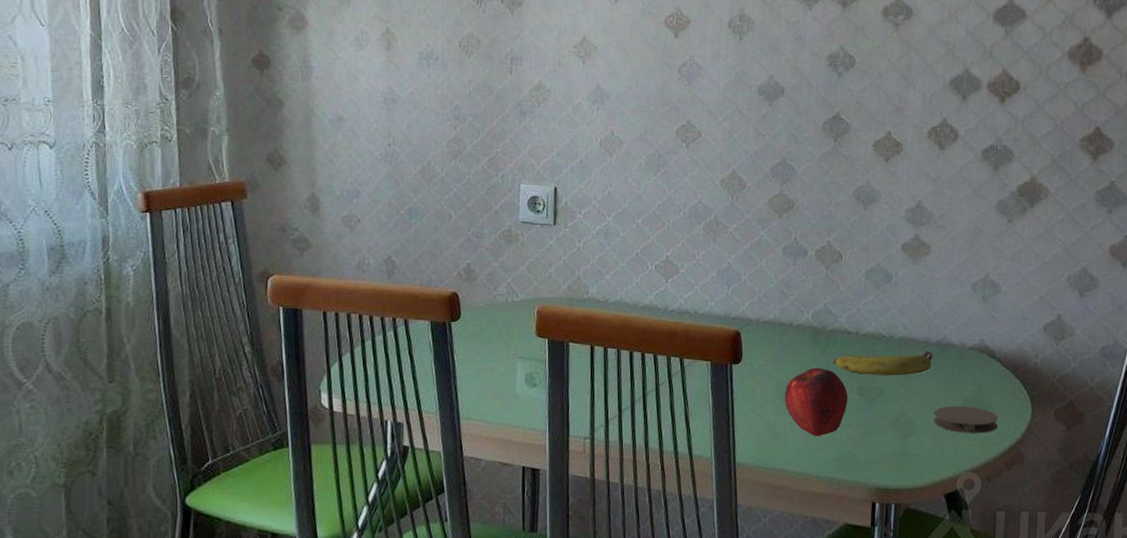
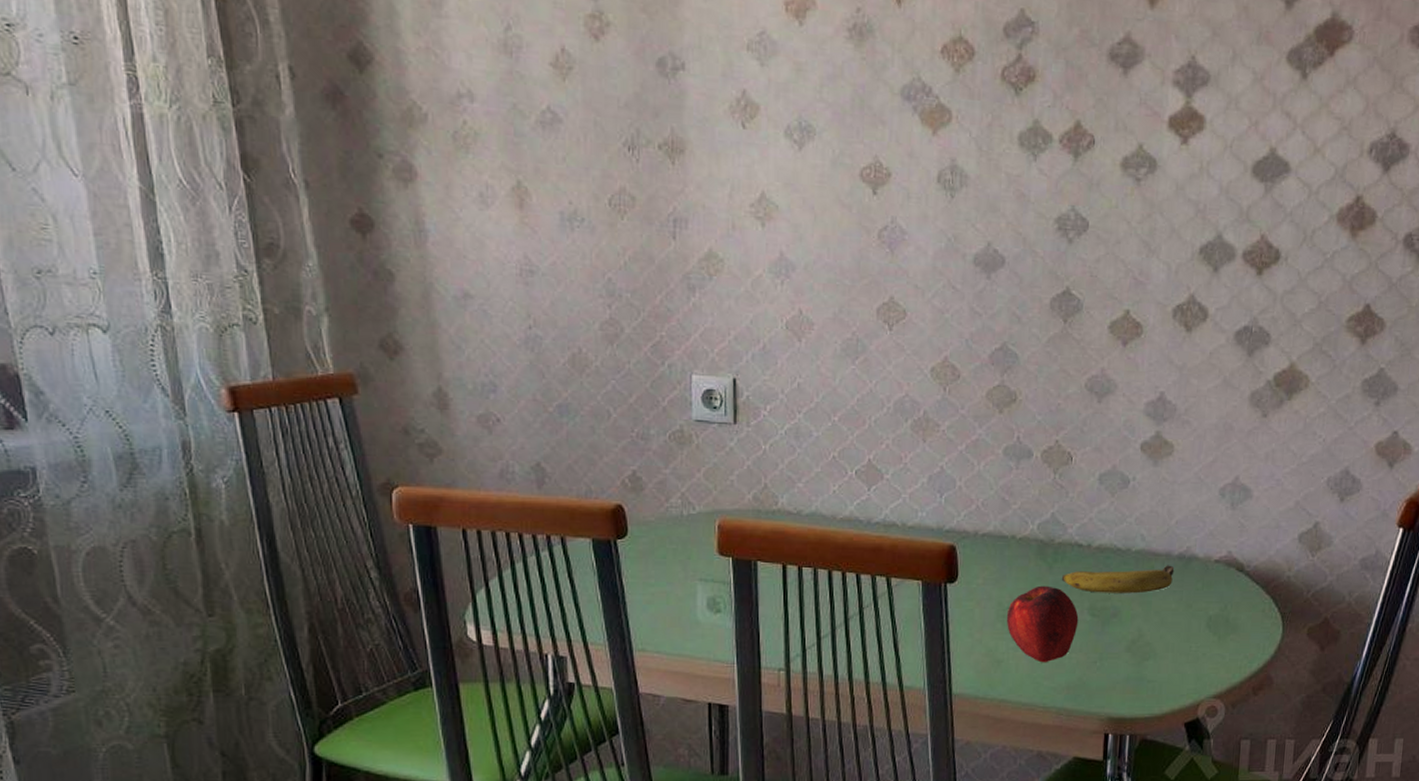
coaster: present [933,406,998,434] -> none [1173,626,1245,656]

